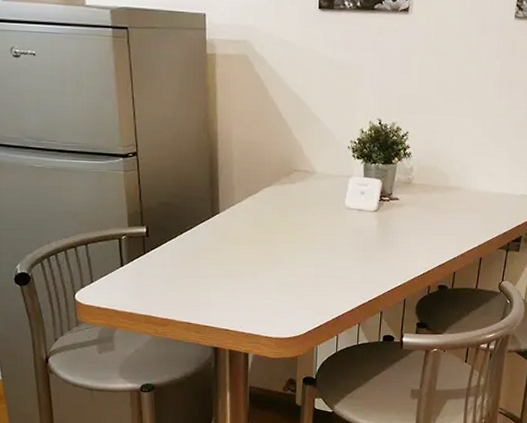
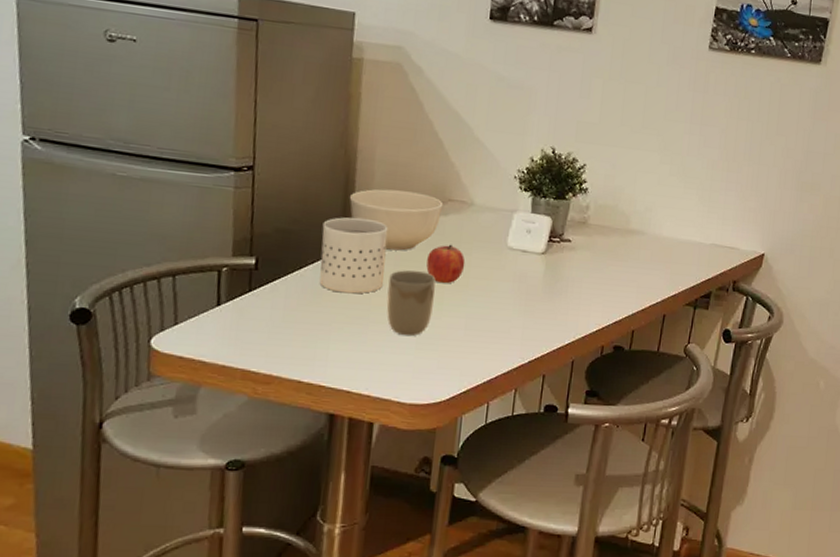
mug: none [195,189,248,252] -> present [319,217,389,294]
bowl: none [214,164,291,215] -> present [349,189,444,251]
cup: none [251,231,289,284] -> present [386,270,436,336]
fruit: none [280,207,312,241] -> present [426,244,465,284]

